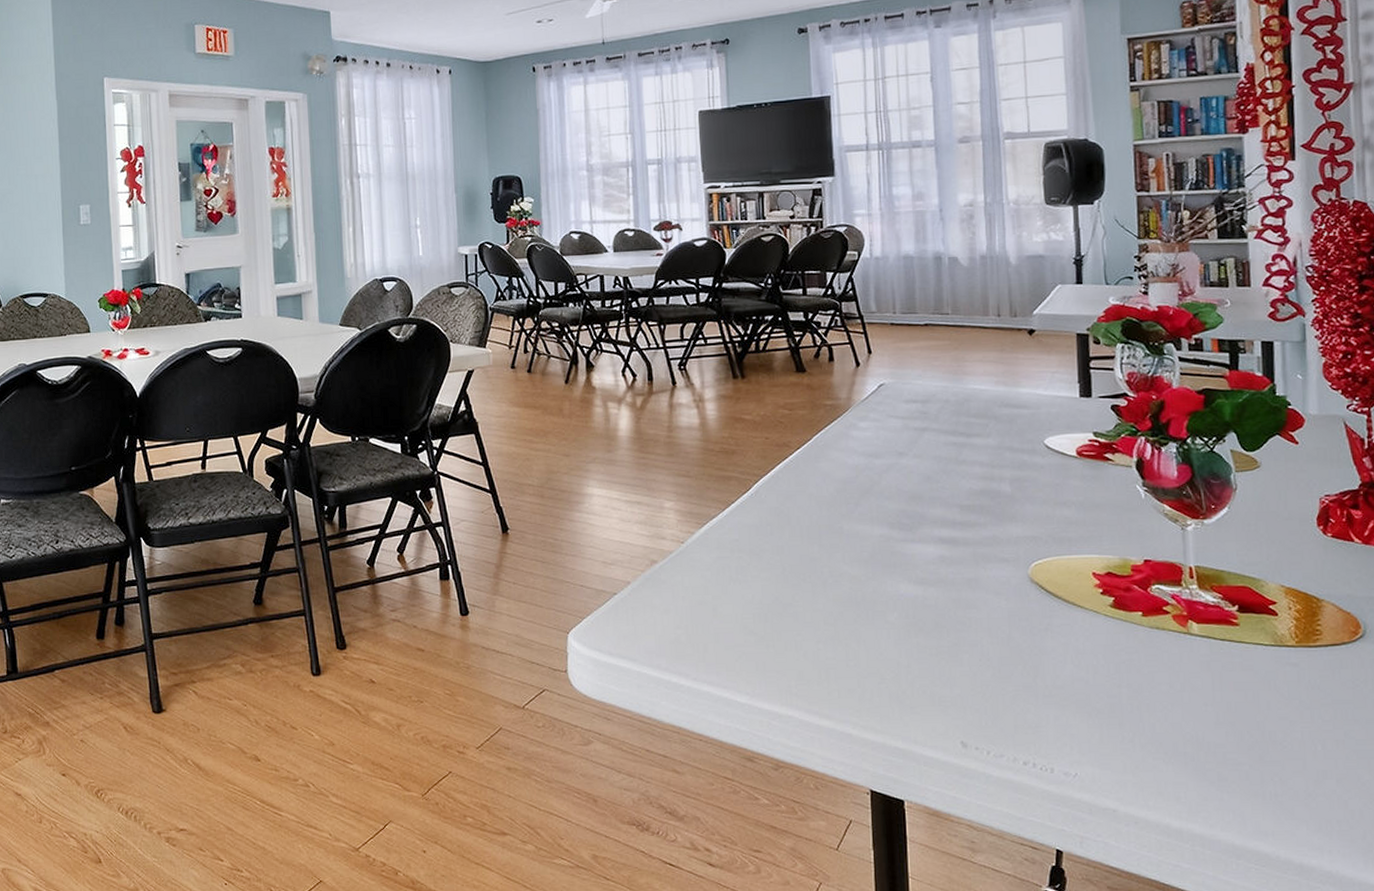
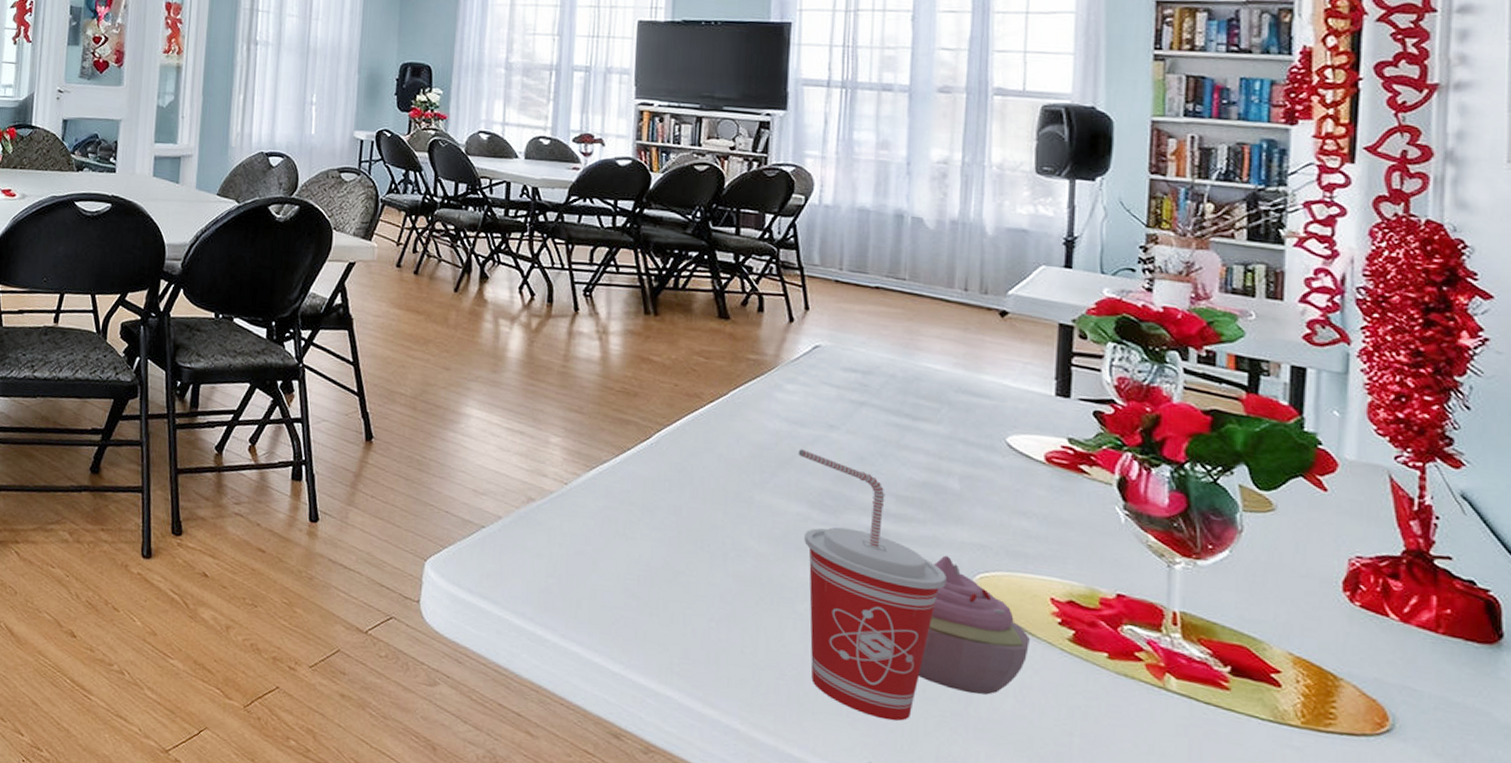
beverage cup: none [875,478,1008,702] -> present [798,449,946,721]
cupcake: none [993,551,1080,667] -> present [918,555,1030,695]

